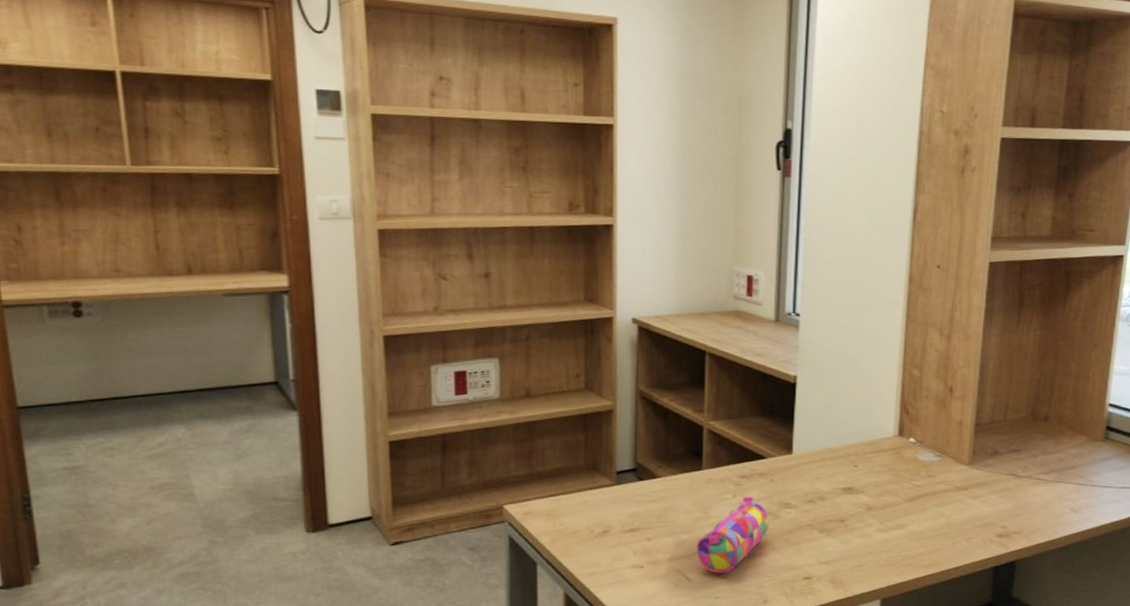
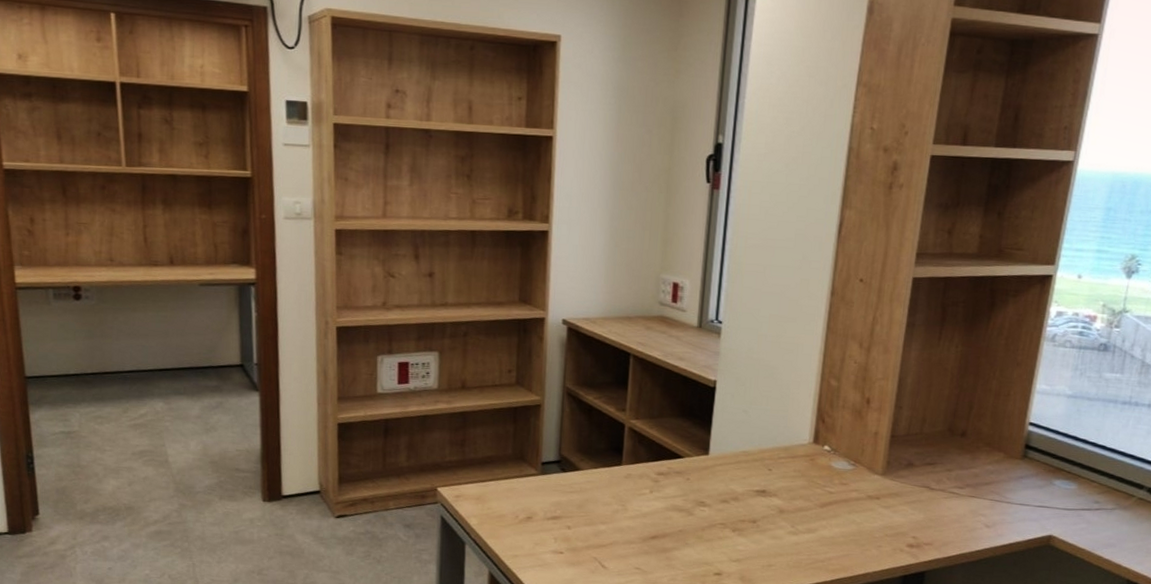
pencil case: present [696,496,769,574] -> none [613,492,683,565]

